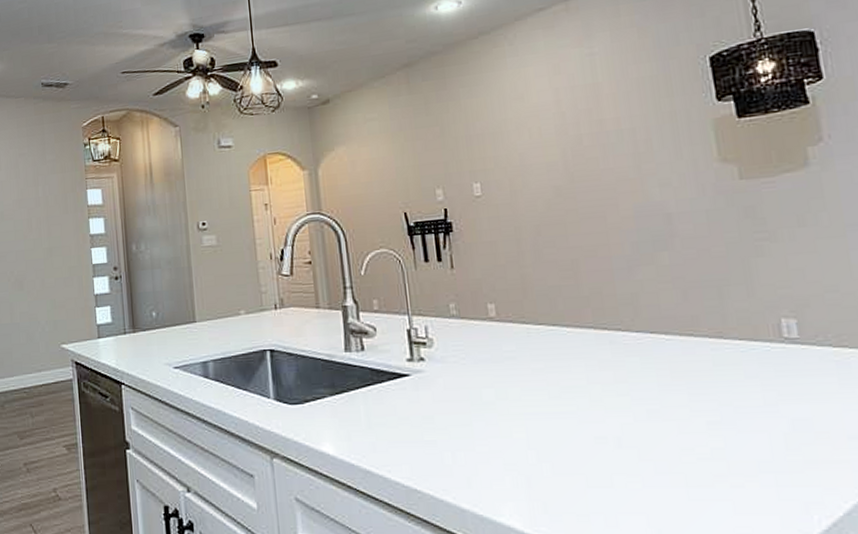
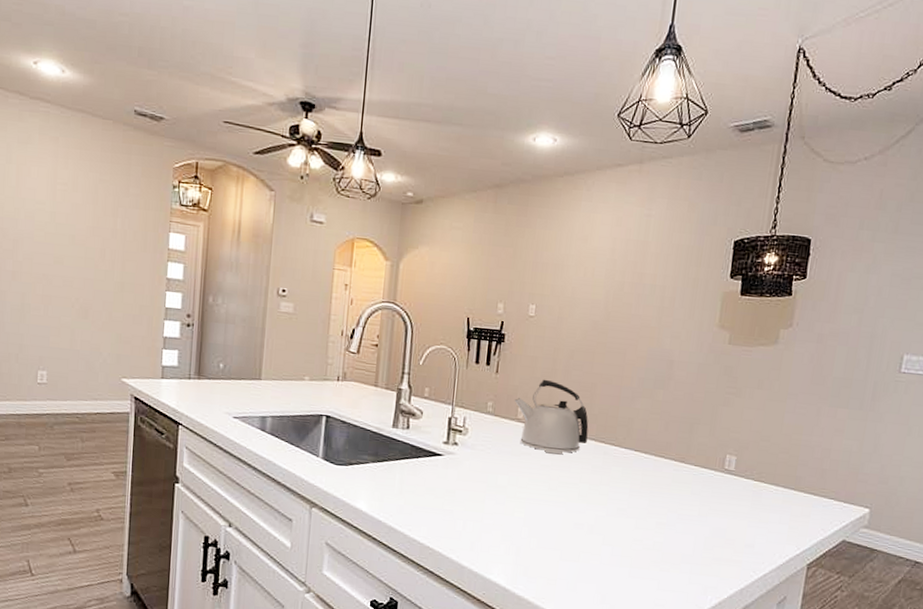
kettle: none [480,265,585,354] -> present [514,379,589,455]

